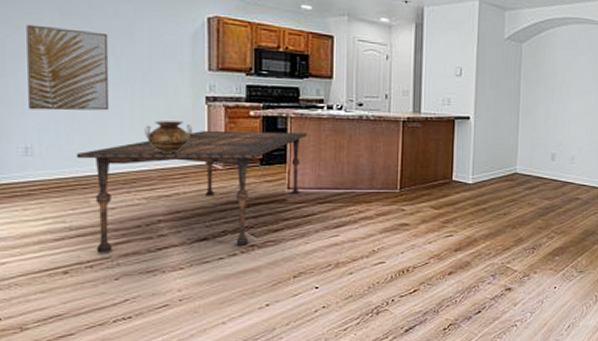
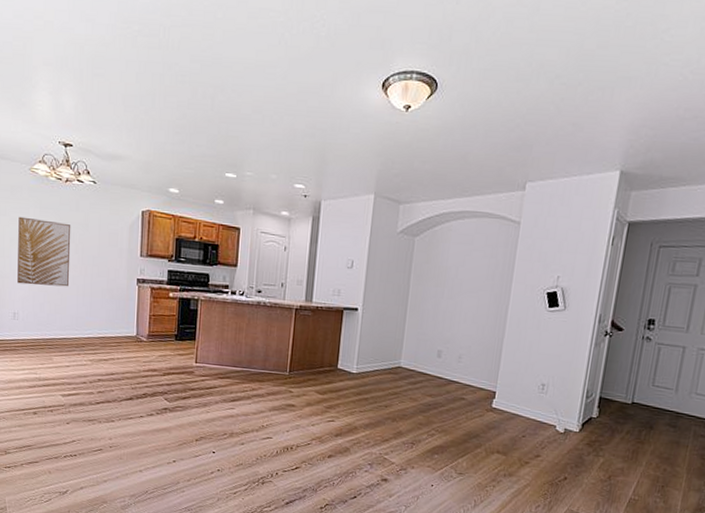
dining table: present [76,130,307,254] -> none [45,307,214,408]
ceramic pot: present [145,120,192,153] -> none [92,297,126,325]

